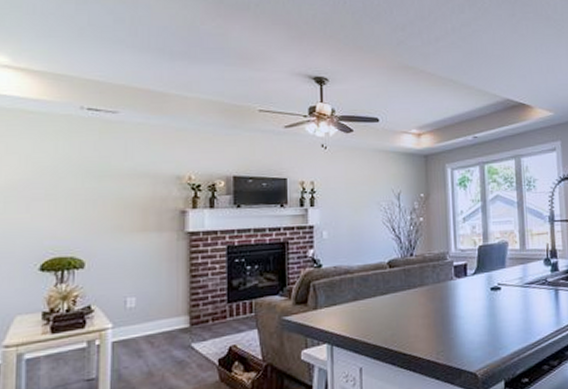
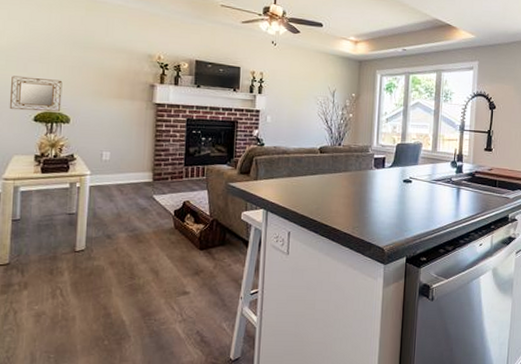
home mirror: none [9,218,74,261] -> present [9,76,63,111]

